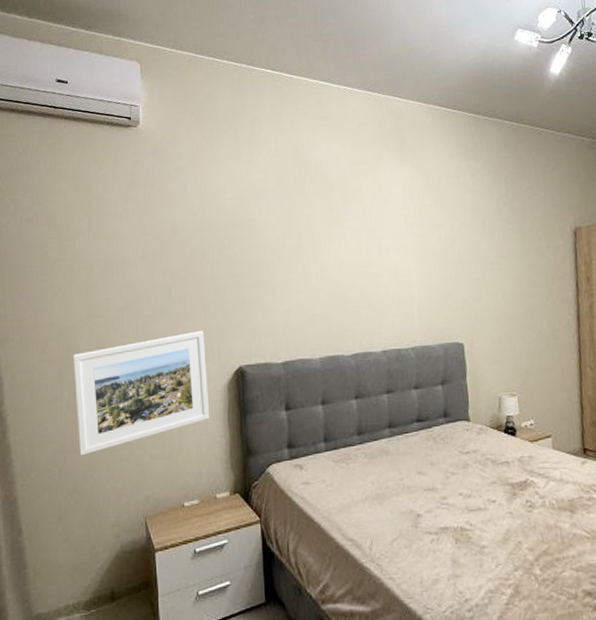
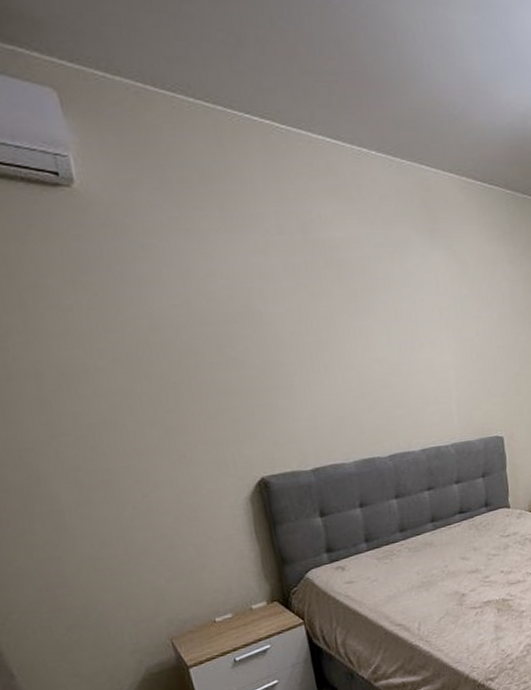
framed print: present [73,330,210,456] -> none [38,442,234,590]

